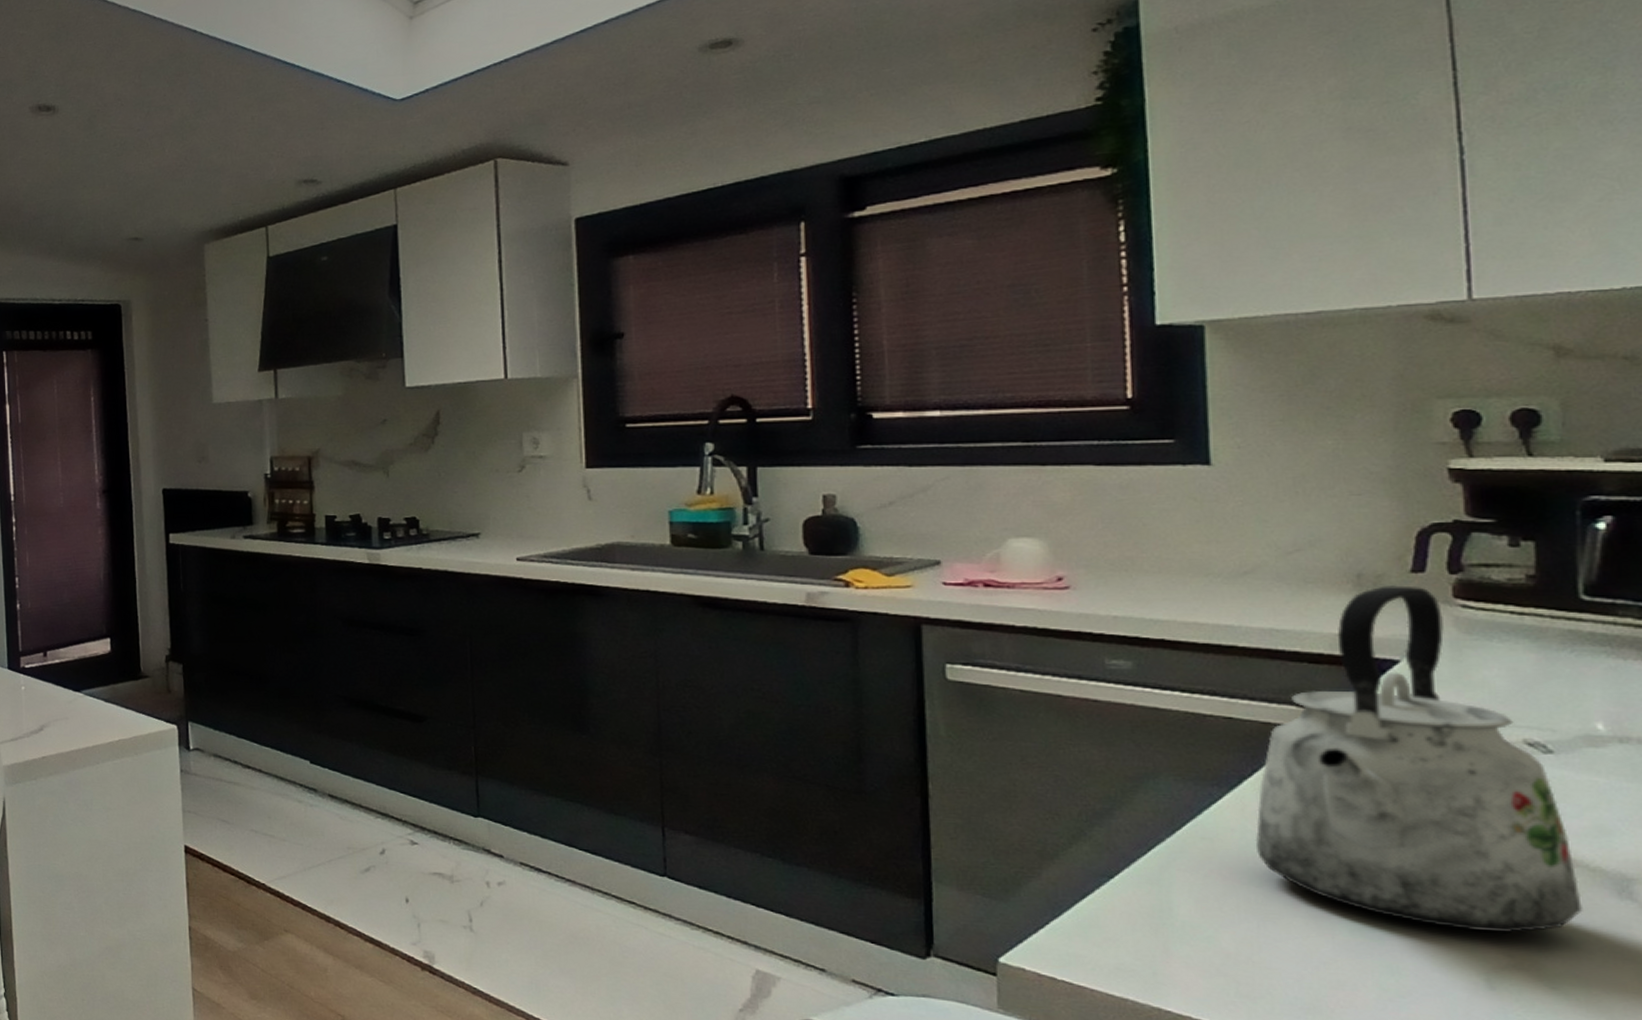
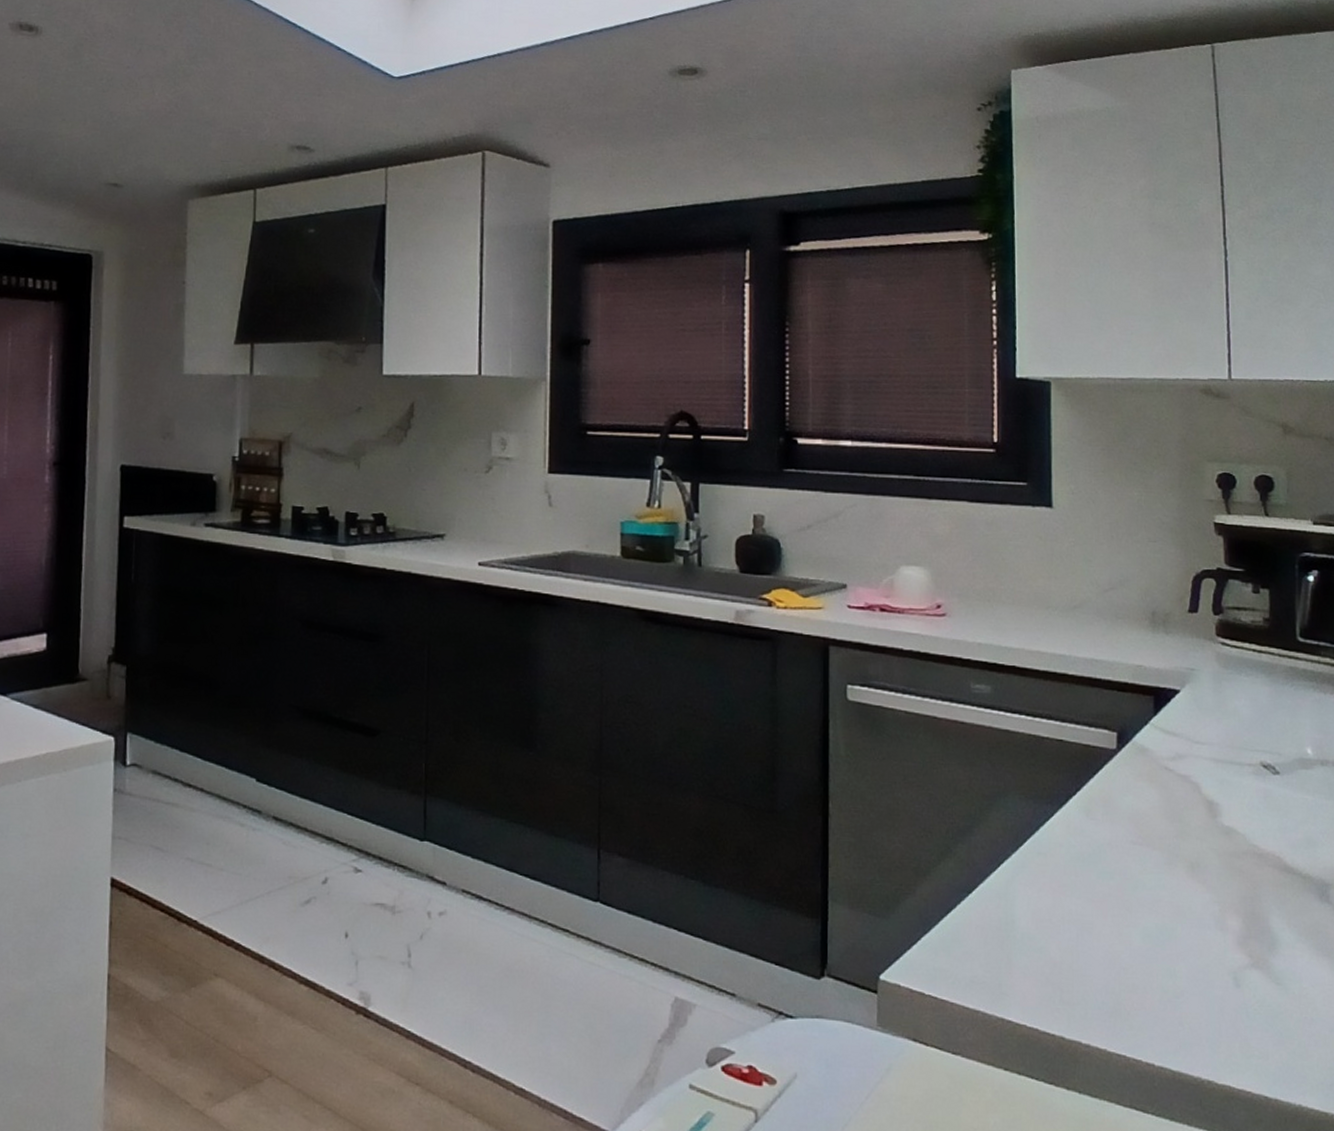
kettle: present [1255,585,1583,933] -> none [1076,623,1297,935]

